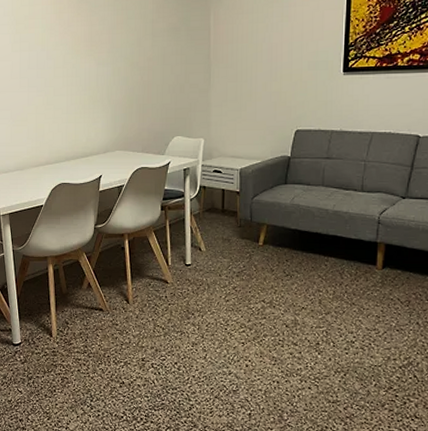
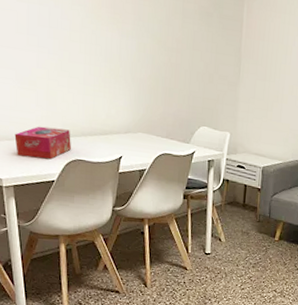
tissue box: none [10,157,58,186] -> present [14,126,72,160]

